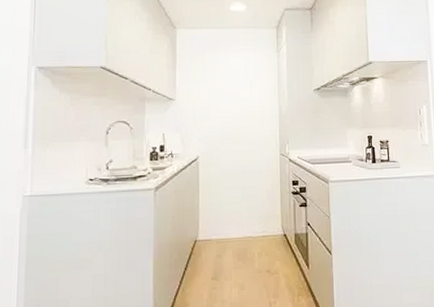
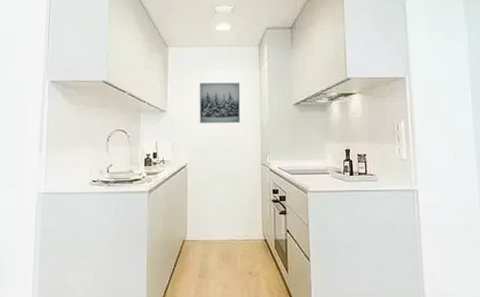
wall art: none [211,67,258,112] -> present [199,82,241,123]

